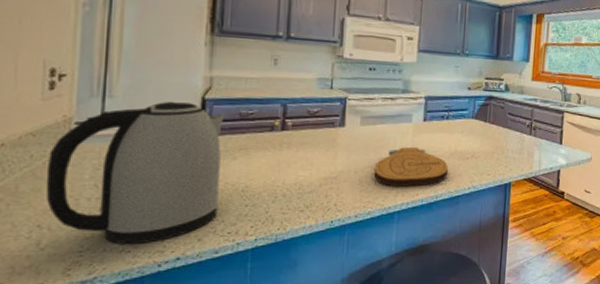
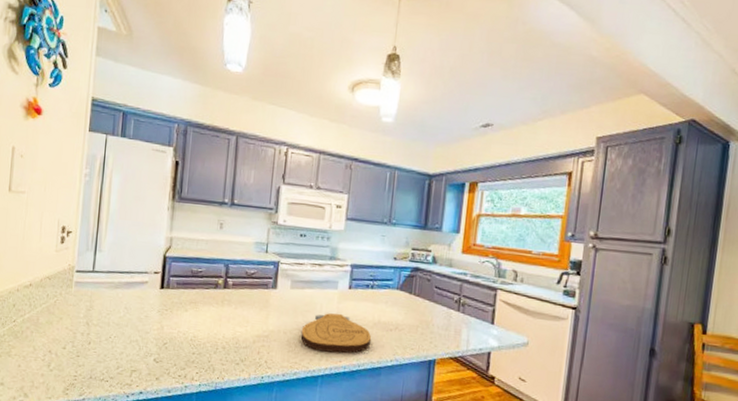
kettle: present [45,101,225,245] -> none [55,257,180,376]

